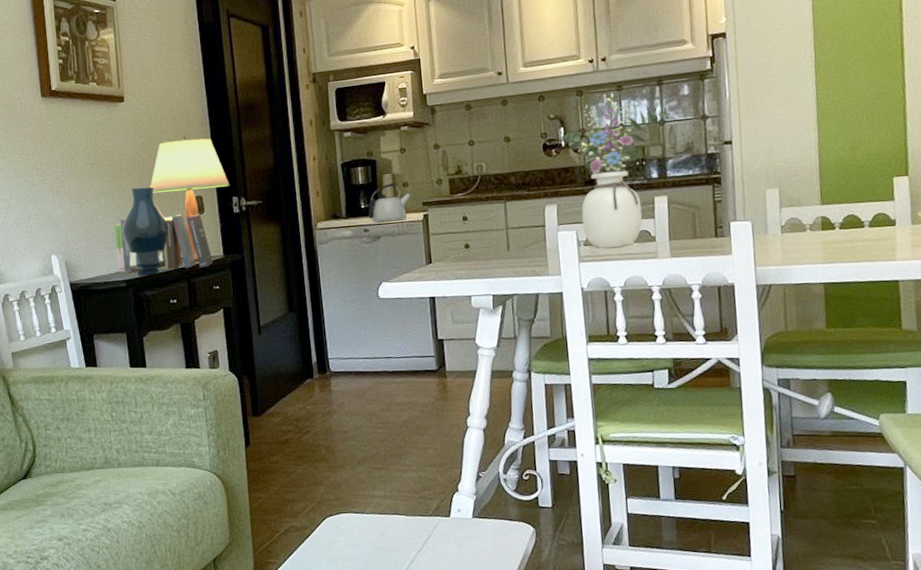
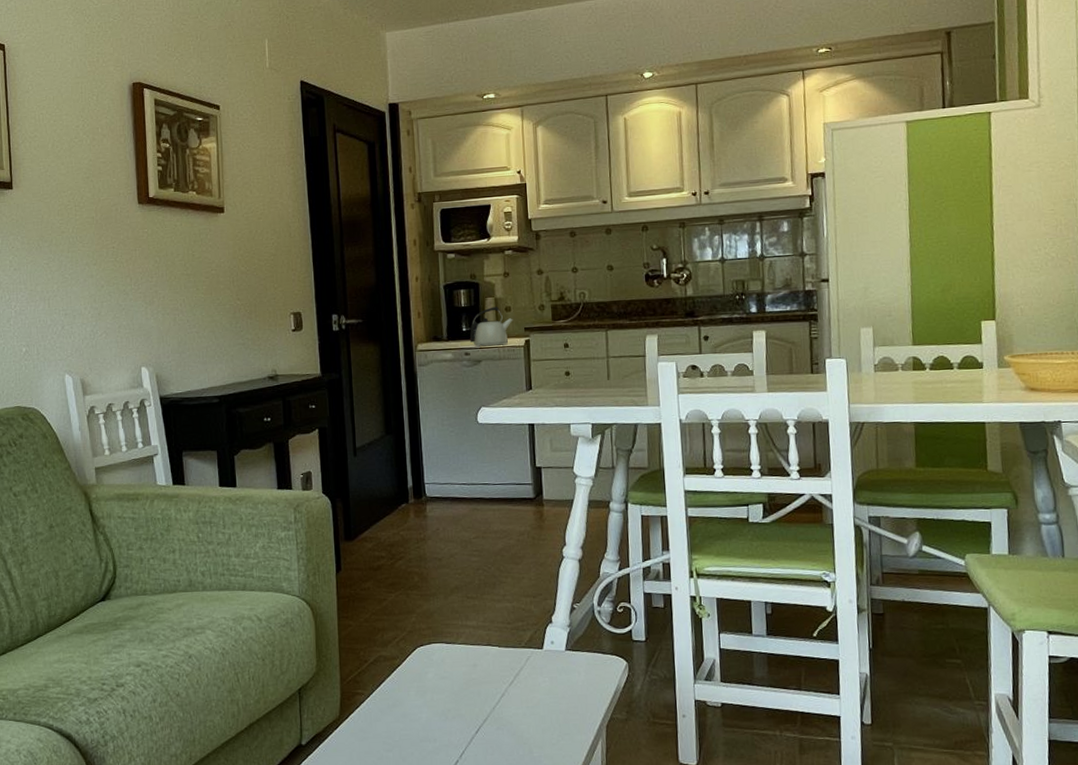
books: present [114,213,214,273] -> none [208,329,310,388]
vase: present [121,186,169,276] -> none [216,300,266,392]
table lamp: present [150,134,231,261] -> none [247,248,331,378]
bouquet: present [560,93,669,250] -> none [662,227,768,382]

